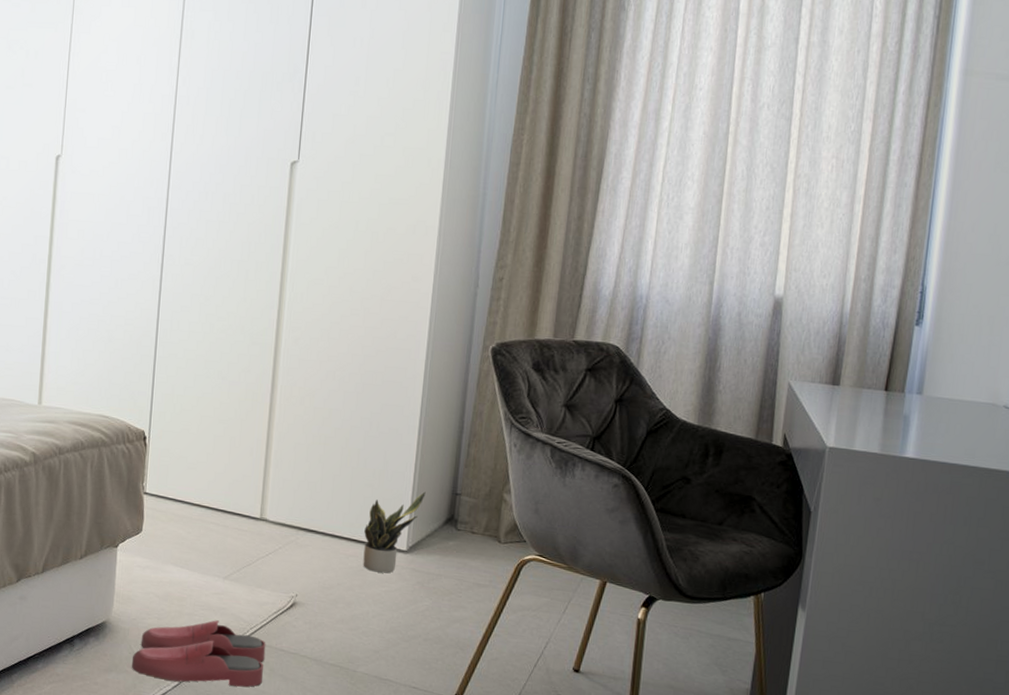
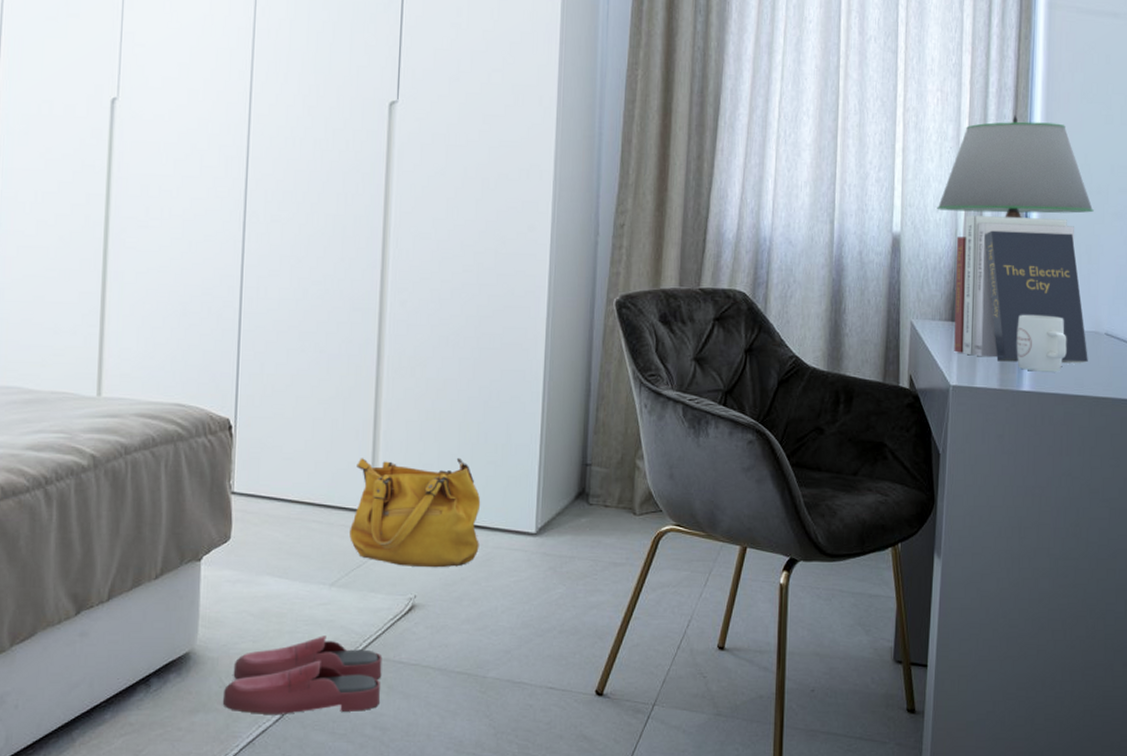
handbag: none [242,472,358,574] -> present [350,457,481,568]
potted plant: present [363,491,426,573] -> none [488,465,554,561]
table lamp: none [824,183,1001,287] -> present [937,115,1094,219]
books: none [833,282,983,435] -> present [954,215,1088,364]
mug: none [901,382,960,442] -> present [1016,314,1067,372]

